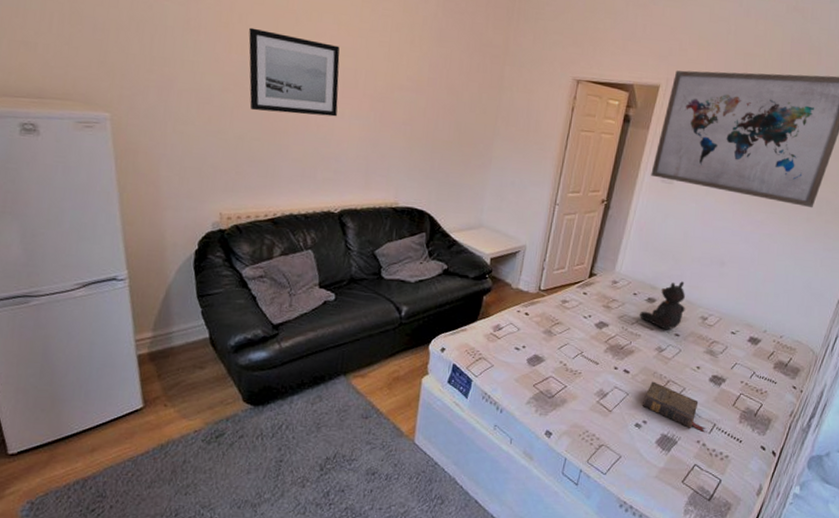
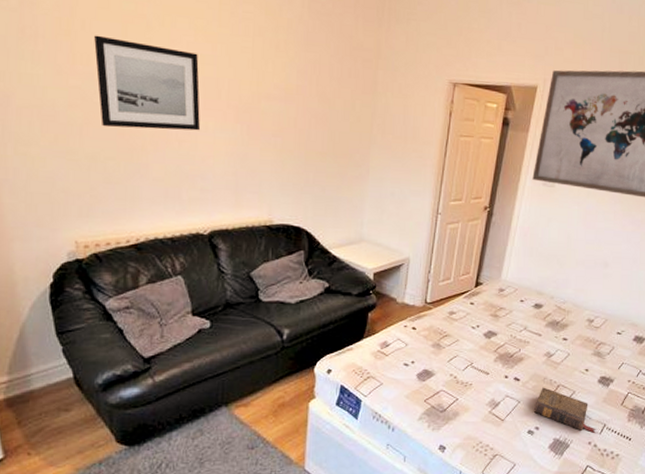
teddy bear: present [640,281,685,330] -> none [528,285,572,335]

